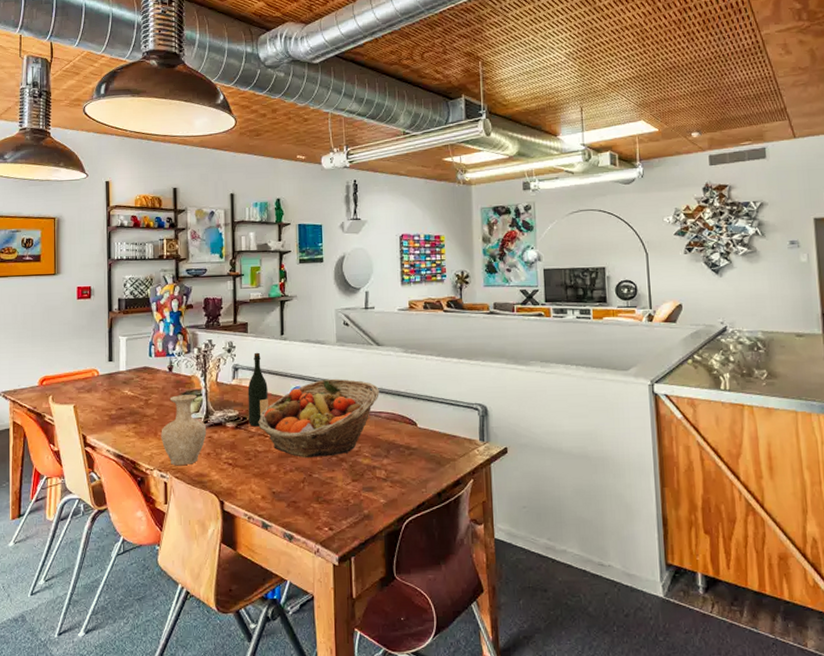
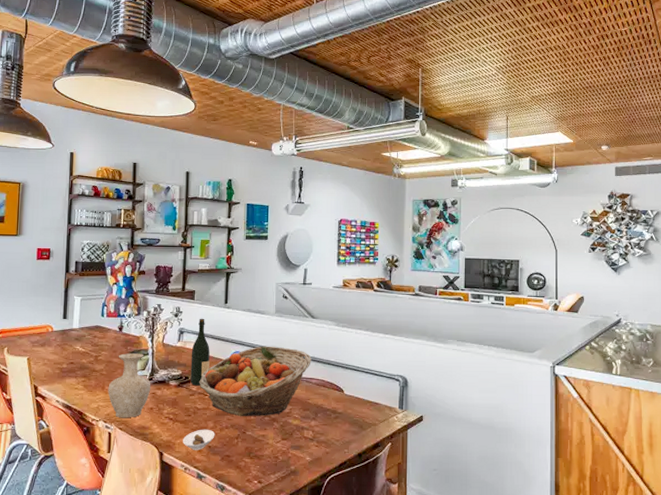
saucer: none [244,473,279,497] -> present [183,429,215,450]

